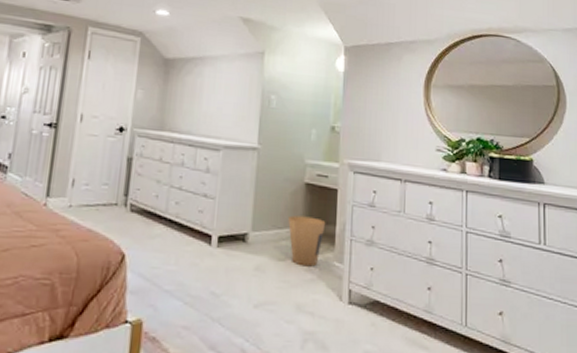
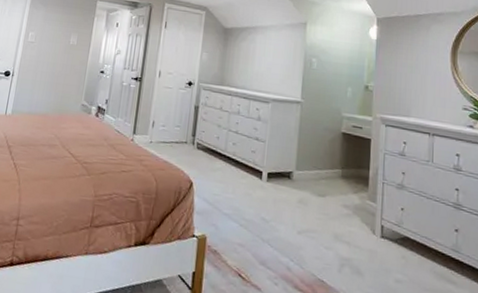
trash can: present [288,215,326,267] -> none [327,159,360,204]

